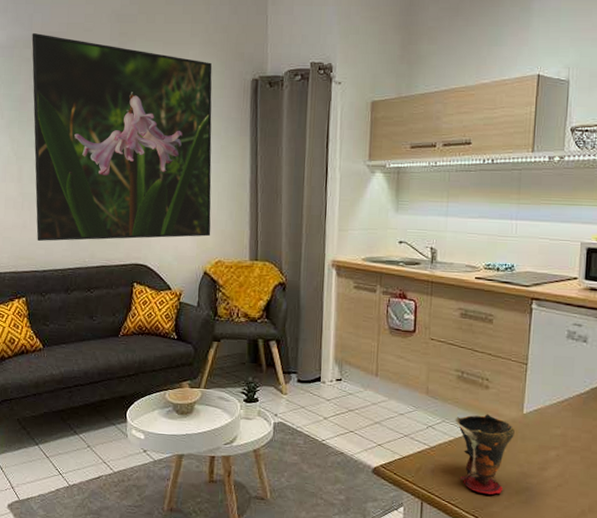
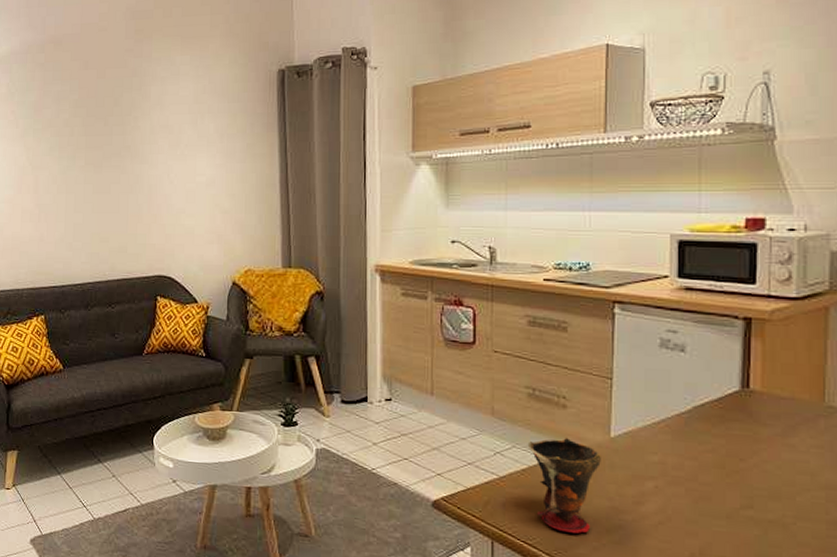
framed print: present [31,32,212,242] -> none [45,36,239,255]

